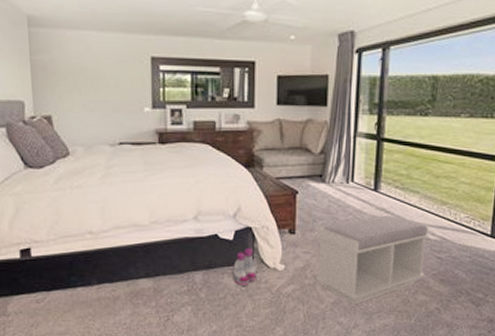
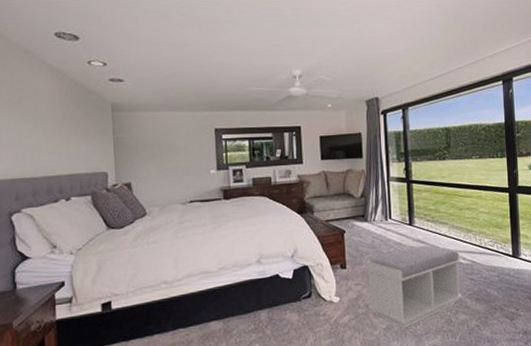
boots: present [232,248,258,286] -> none [293,284,316,320]

